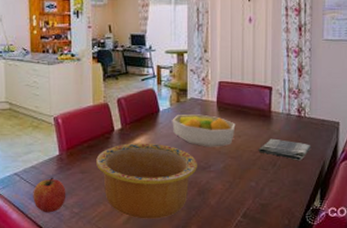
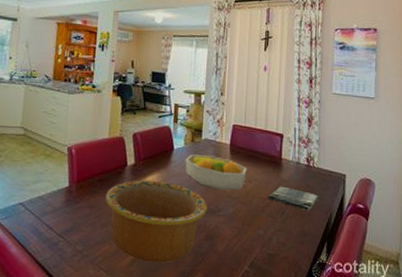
apple: present [33,177,66,213] -> none [35,210,72,249]

